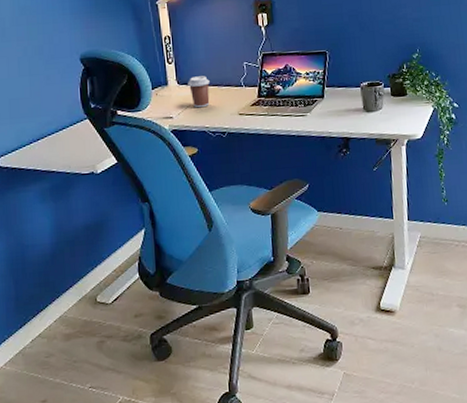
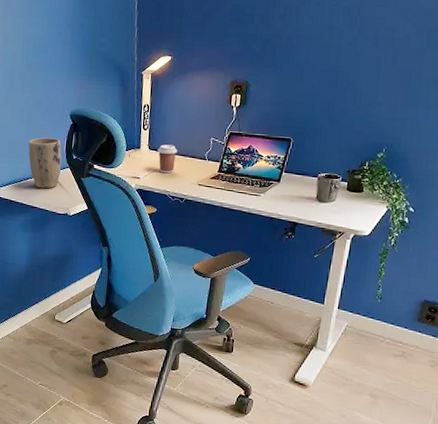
plant pot: none [34,88,78,149] -> present [28,137,62,189]

